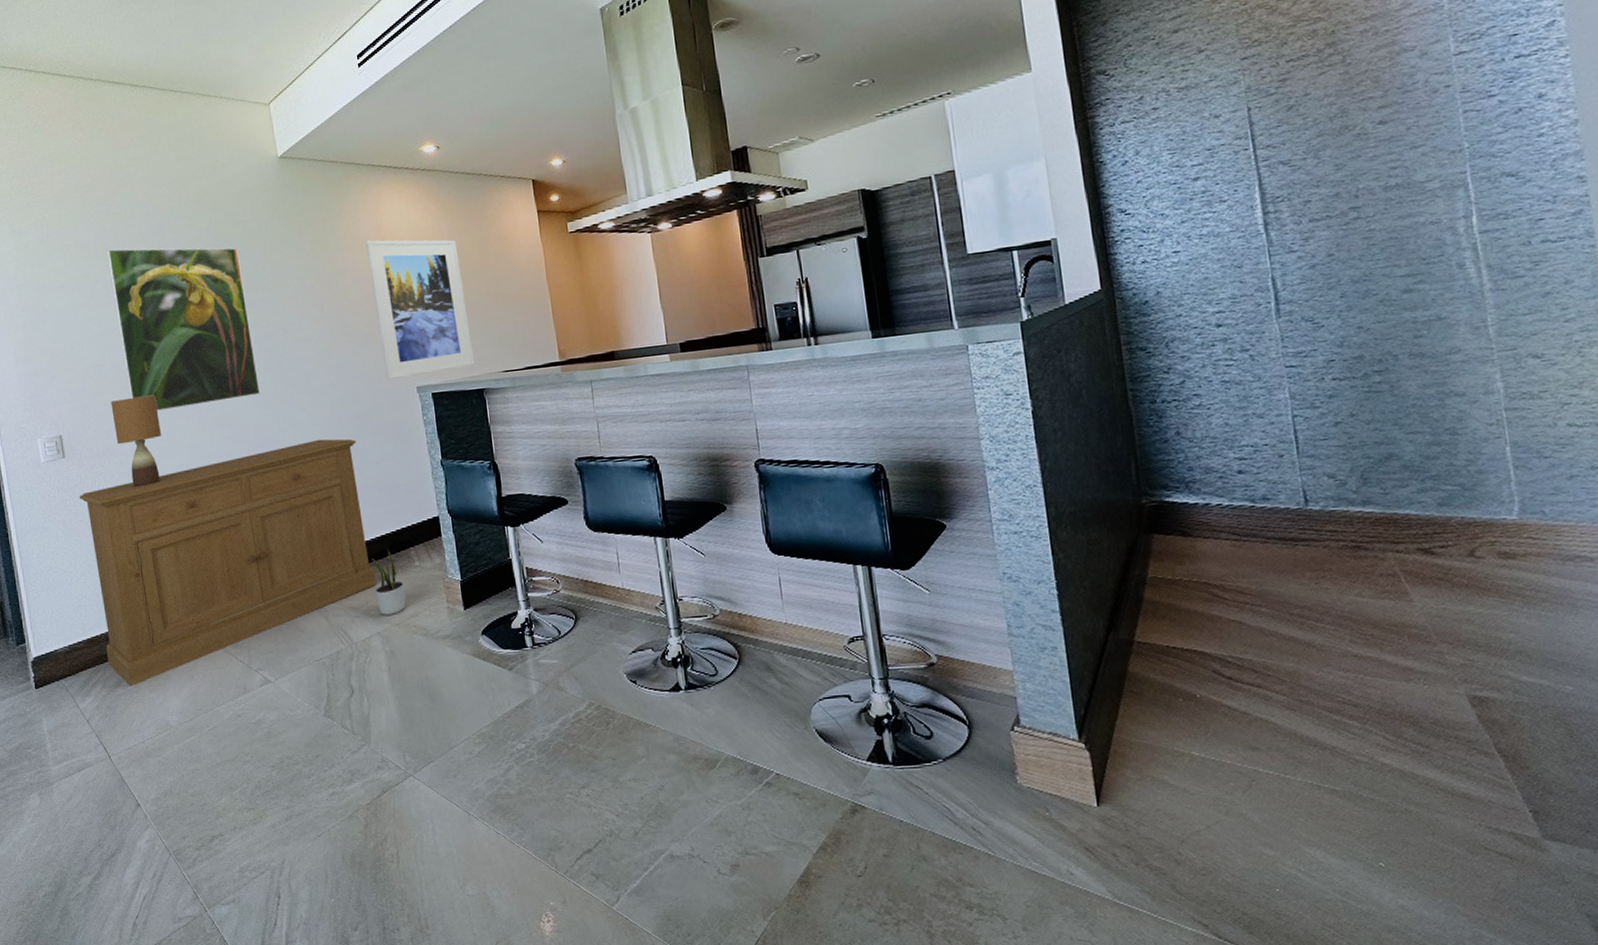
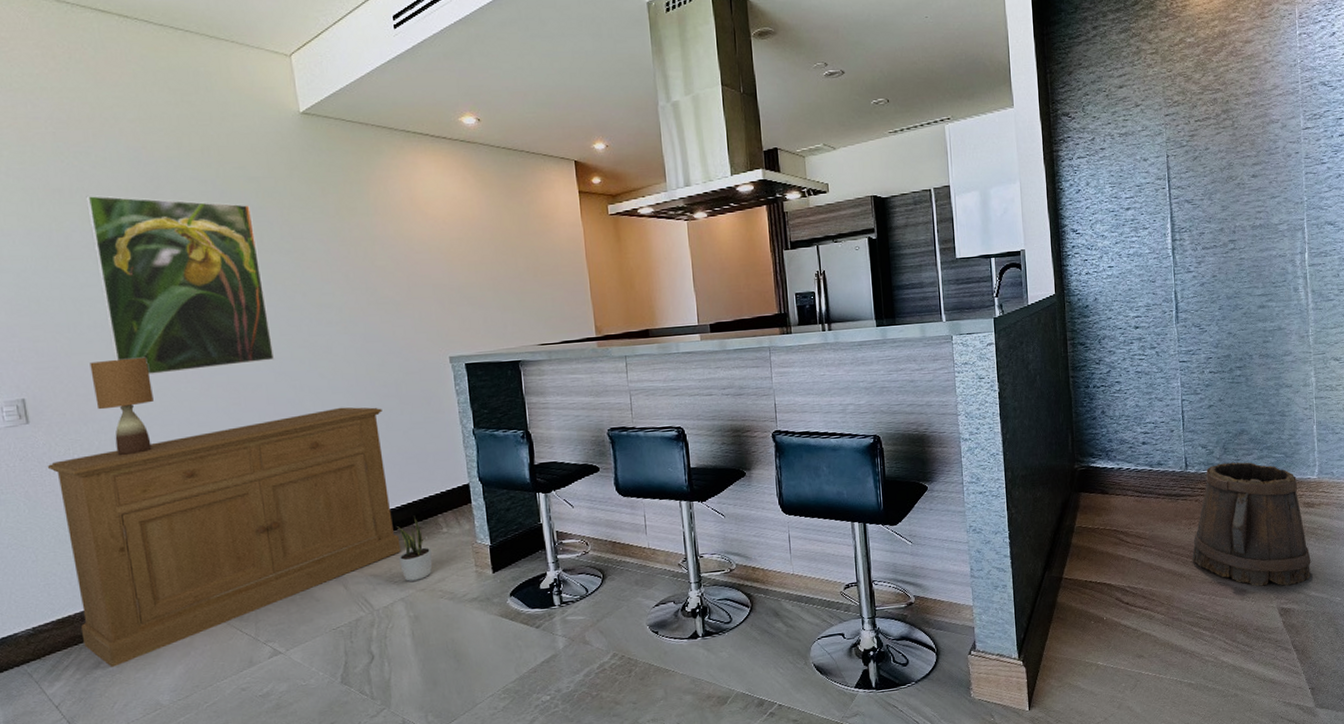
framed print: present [366,240,475,381] -> none [398,207,511,350]
bucket: none [1324,496,1518,666] -> present [1192,462,1311,587]

